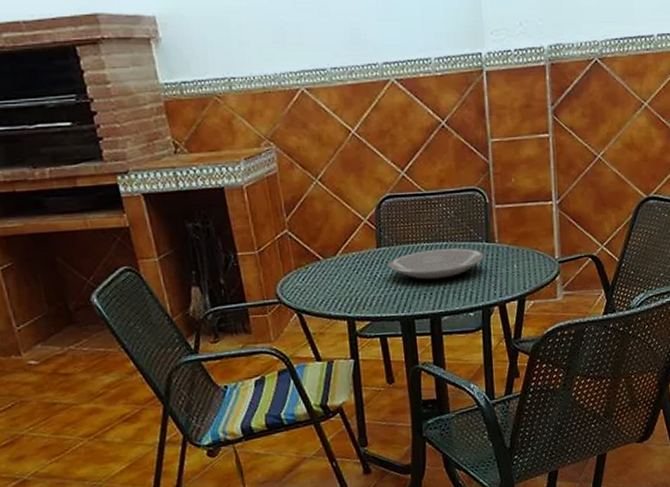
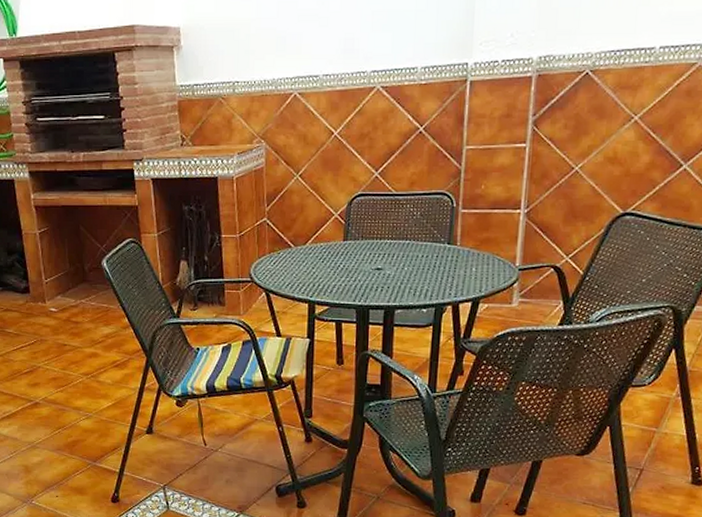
plate: present [388,248,484,283] -> none [352,246,444,277]

